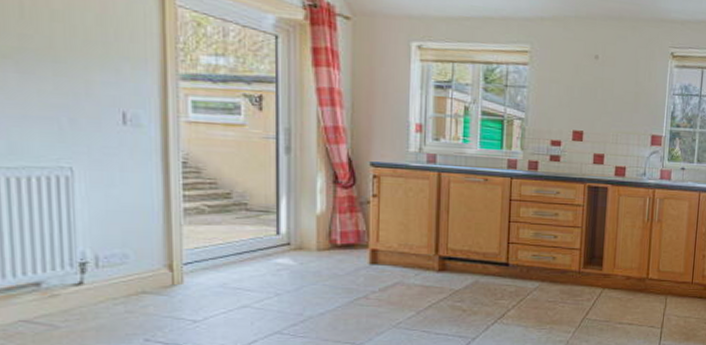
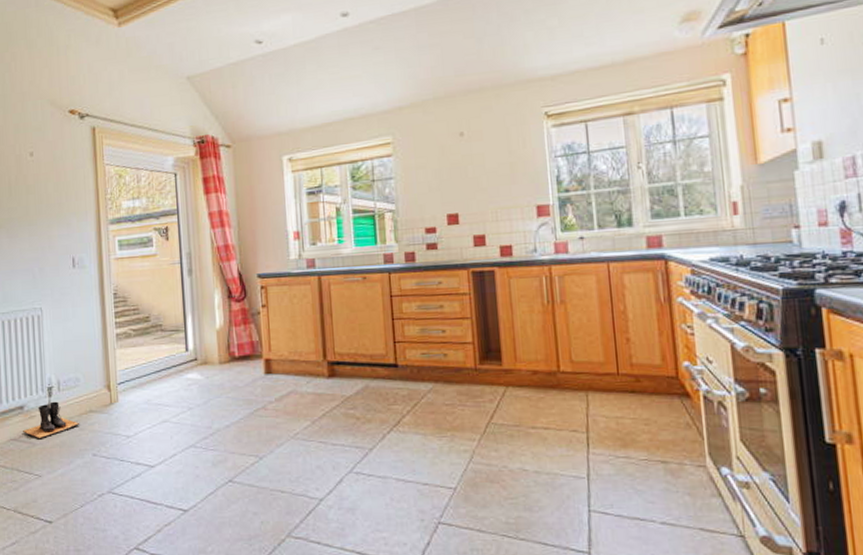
boots: none [39,279,128,322] -> present [23,401,80,439]

